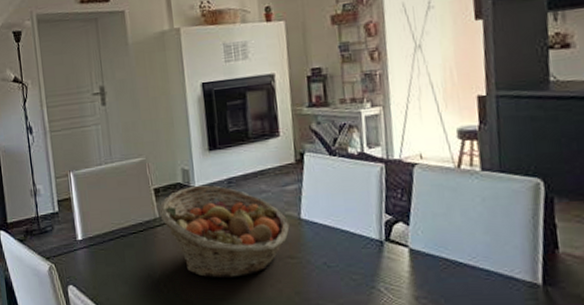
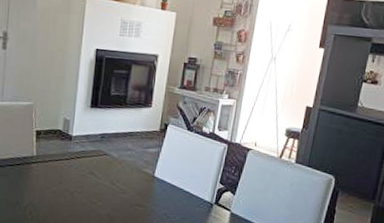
fruit basket: present [159,185,290,279] -> none [37,134,144,216]

